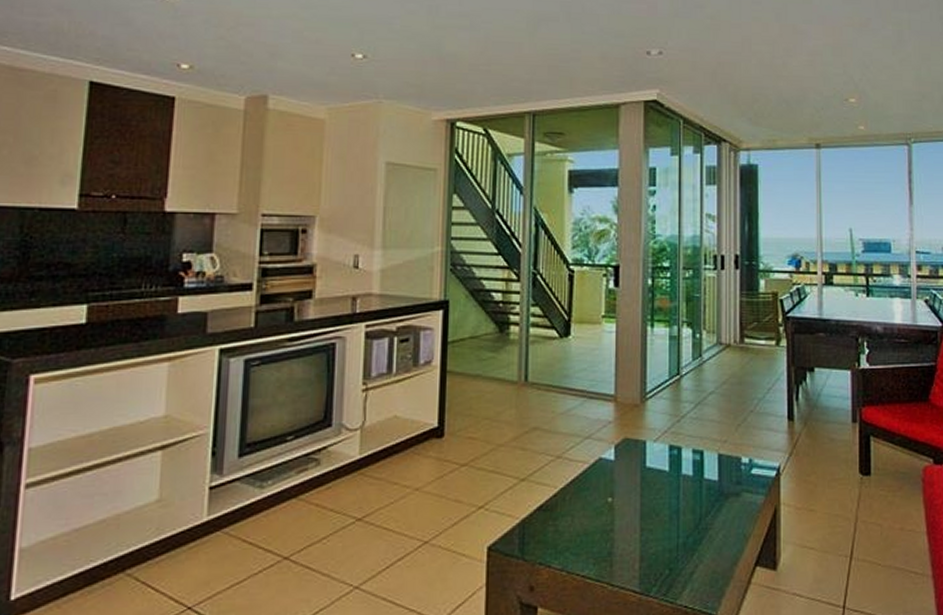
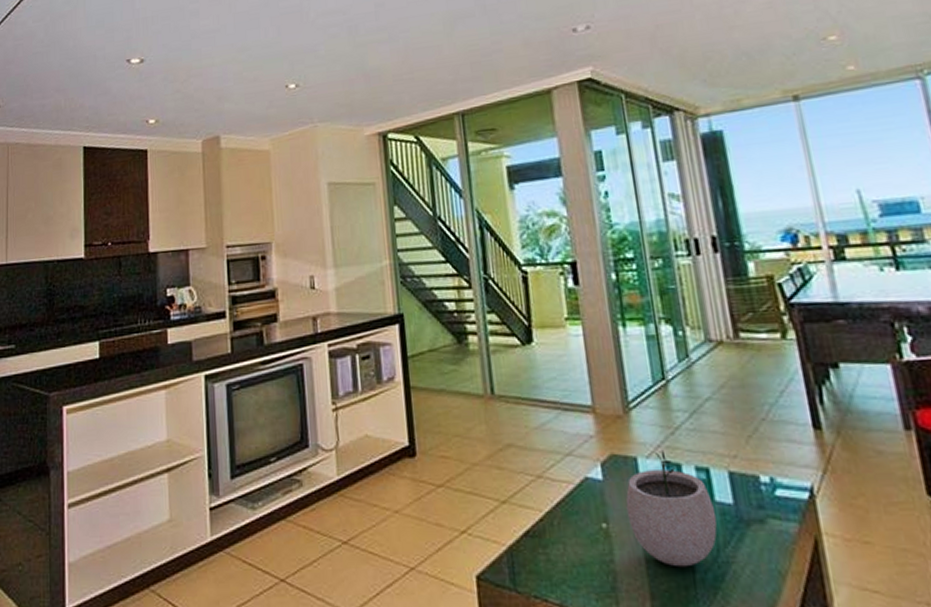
plant pot: none [631,434,703,534] -> present [625,449,717,568]

